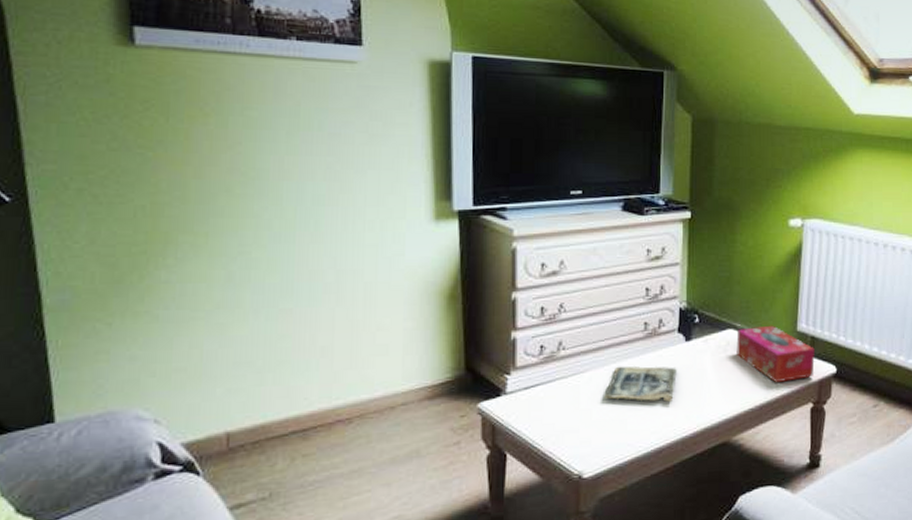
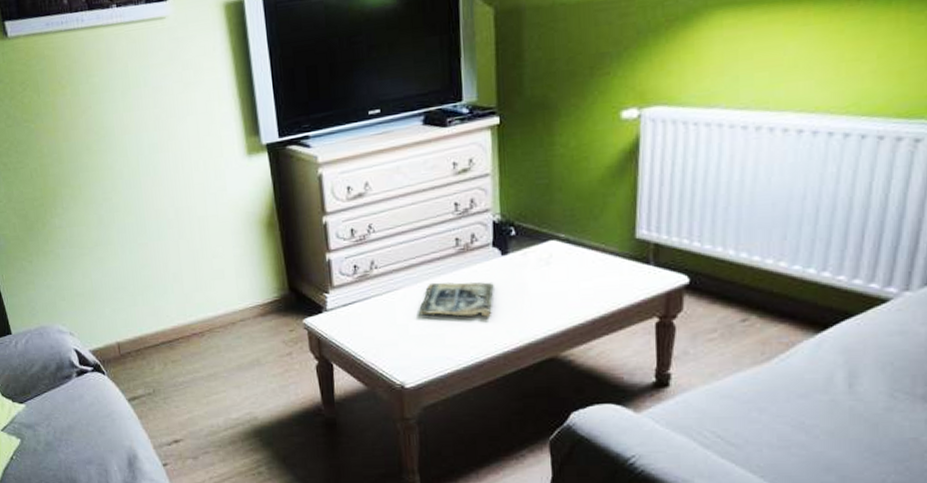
tissue box: present [736,325,815,383] -> none [560,233,660,297]

